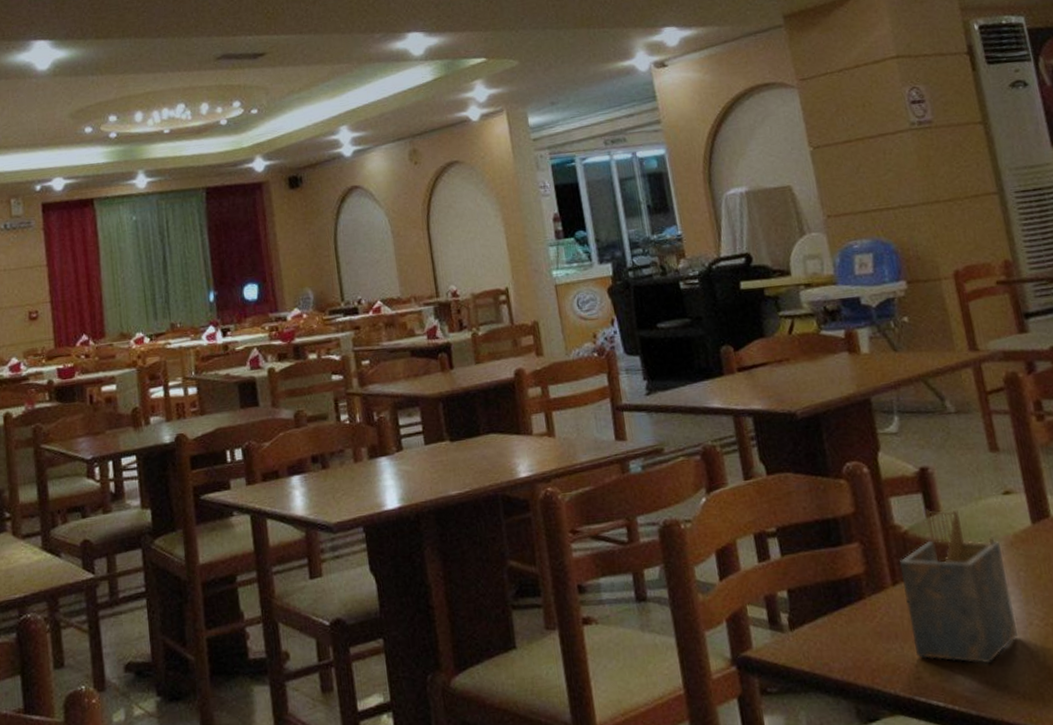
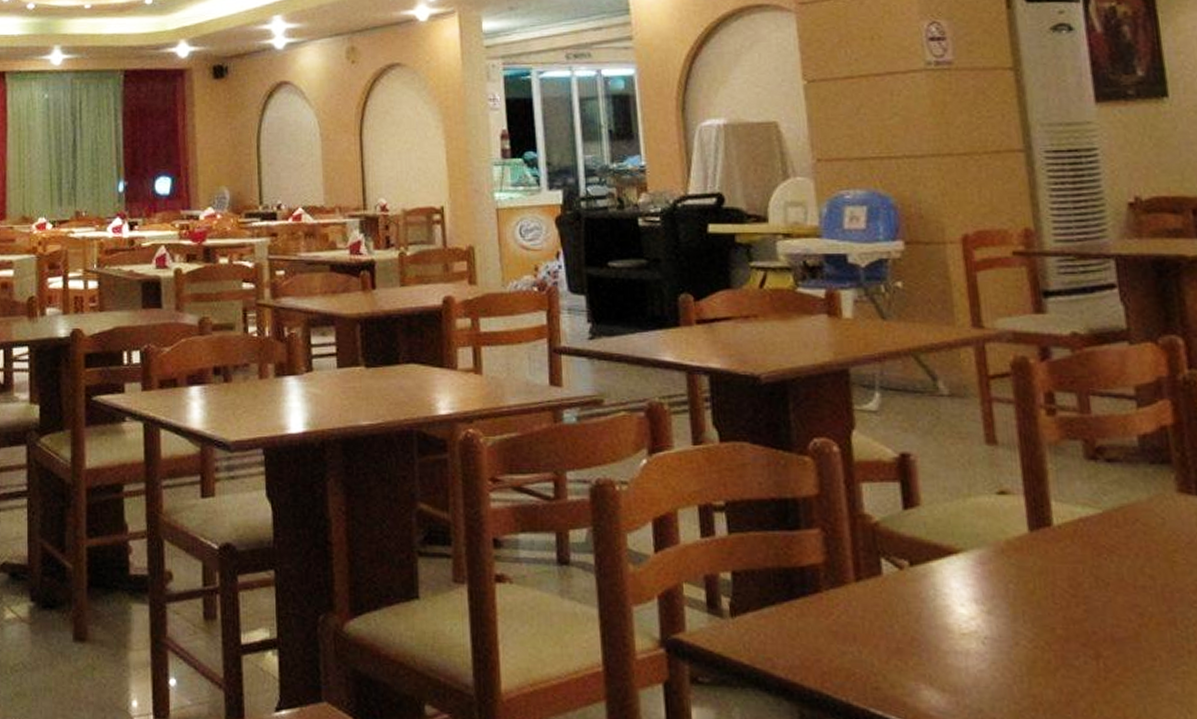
napkin holder: present [899,509,1017,664] -> none [865,500,999,683]

